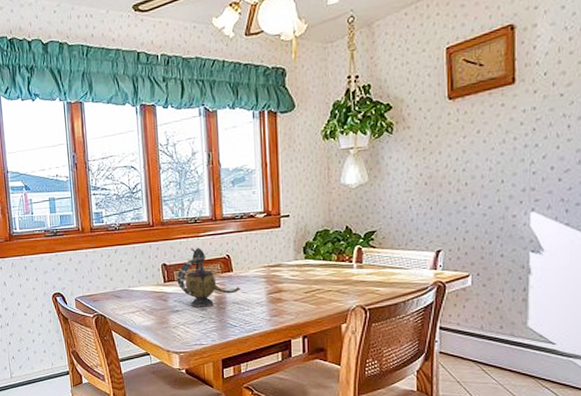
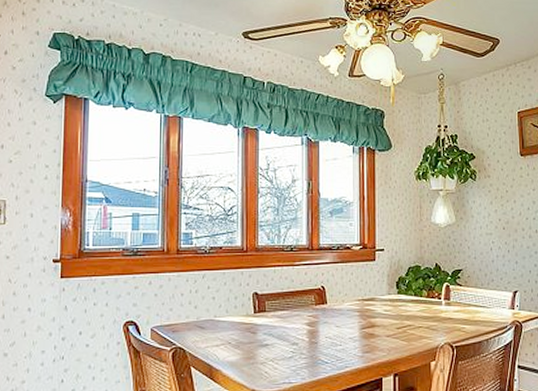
teapot: present [176,247,240,307] -> none [267,277,334,341]

